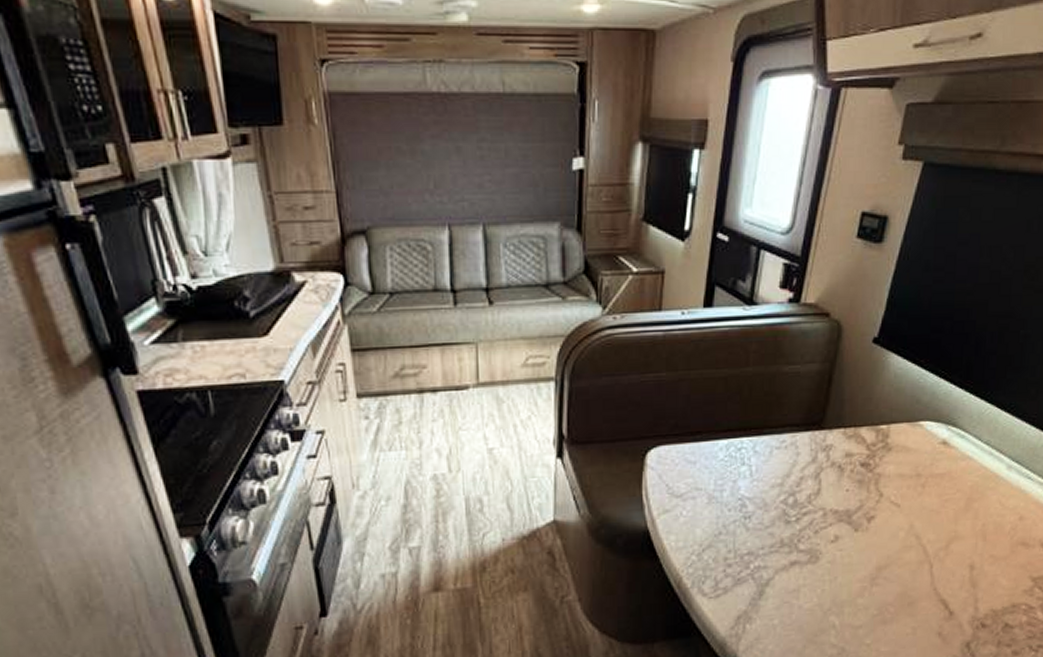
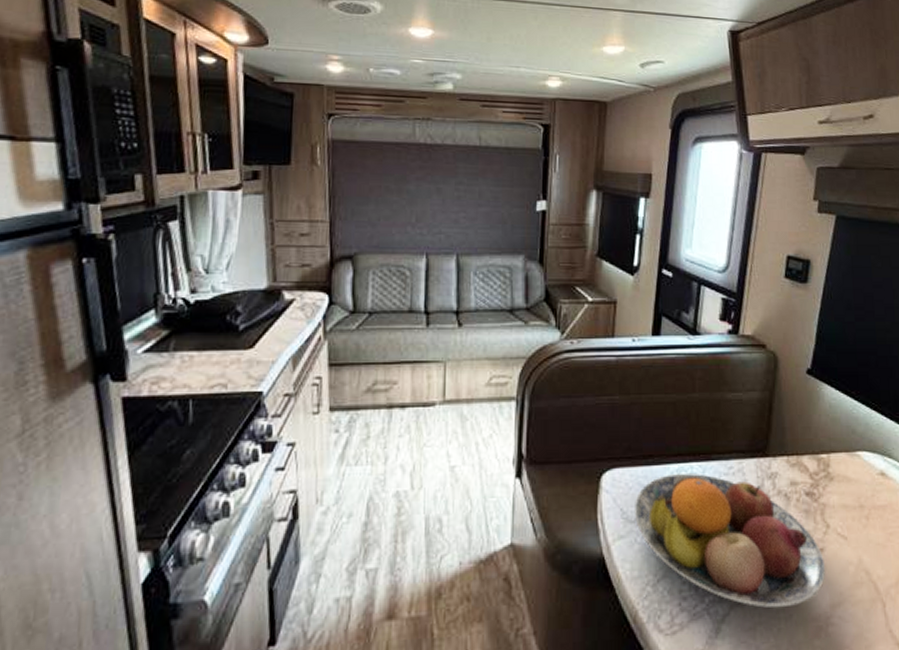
fruit bowl: none [680,447,876,572] -> present [634,472,826,608]

